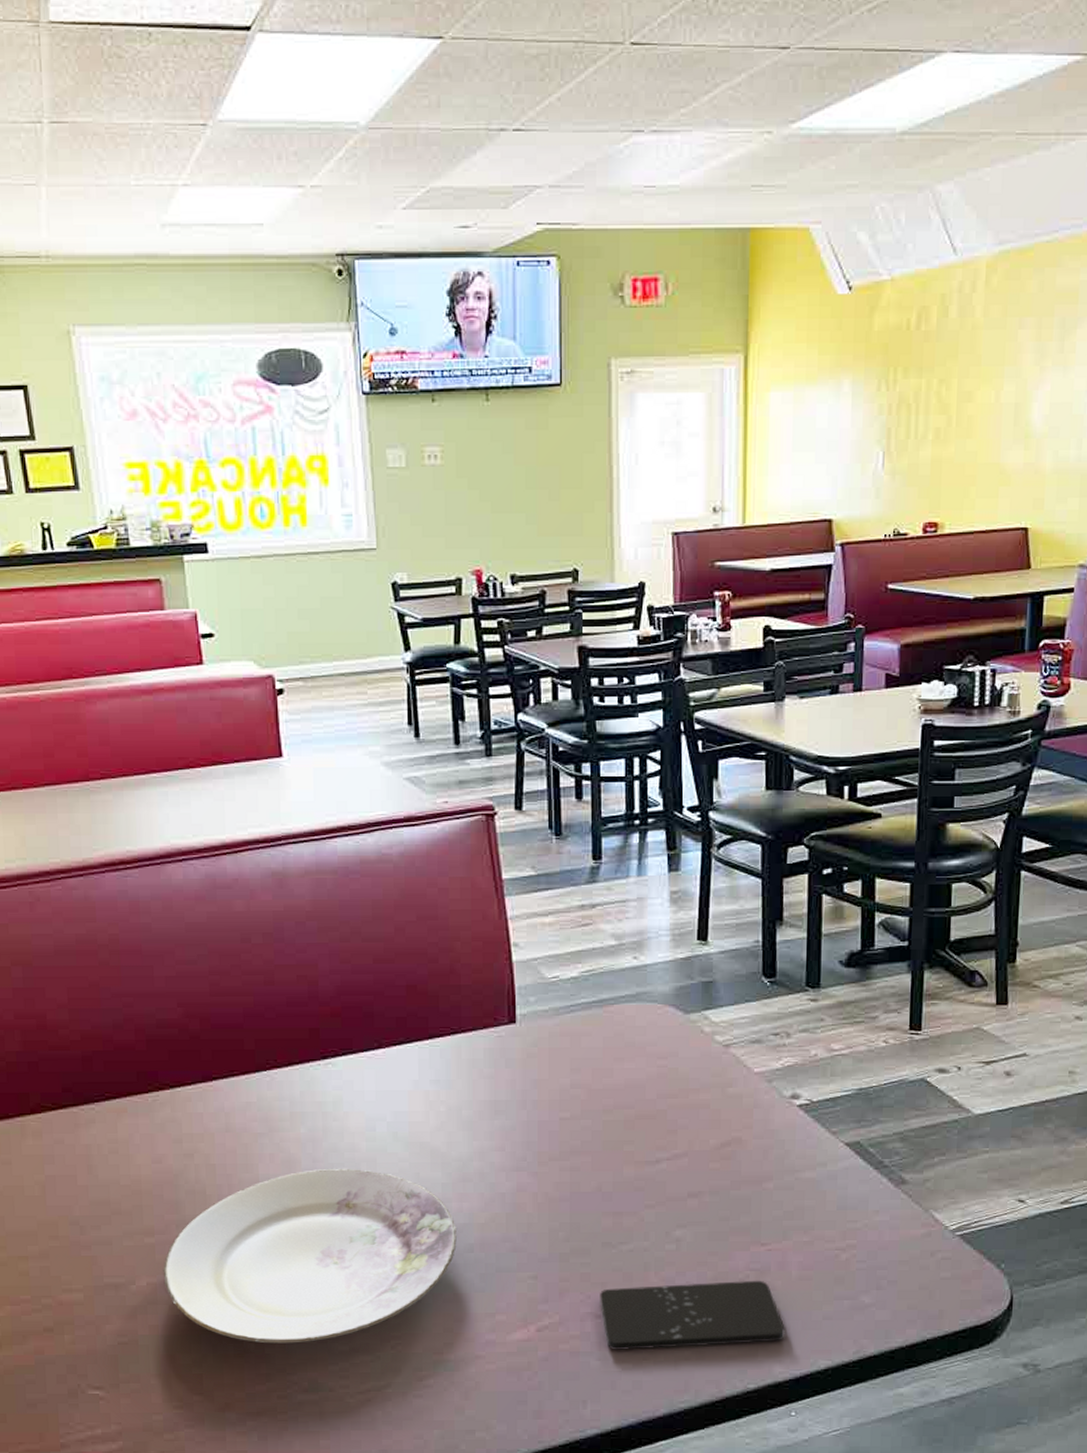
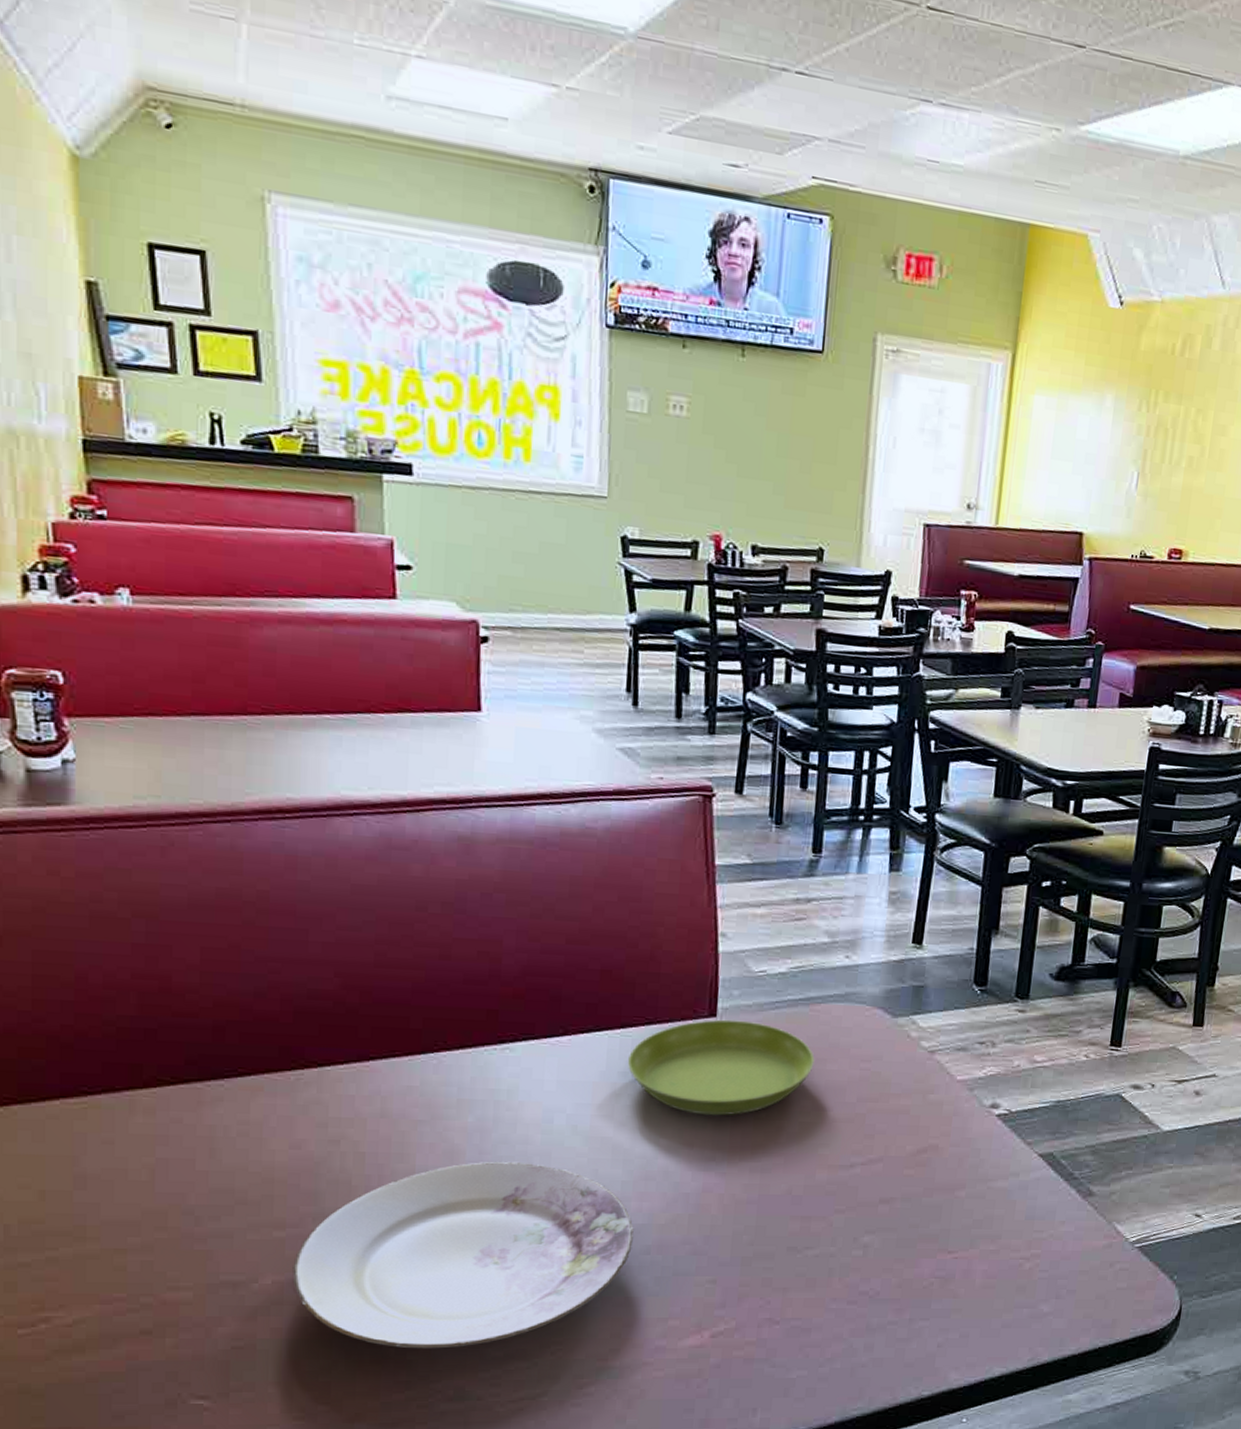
saucer: none [437,1025,612,1118] -> present [627,1019,815,1116]
smartphone: present [600,1280,785,1350] -> none [779,1287,964,1357]

